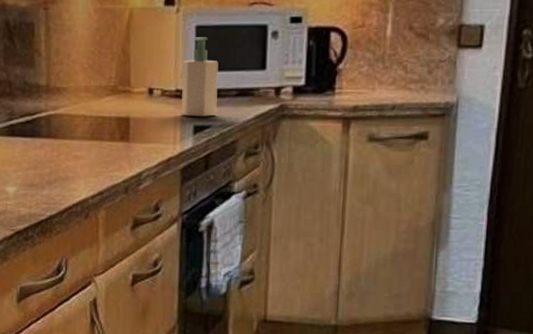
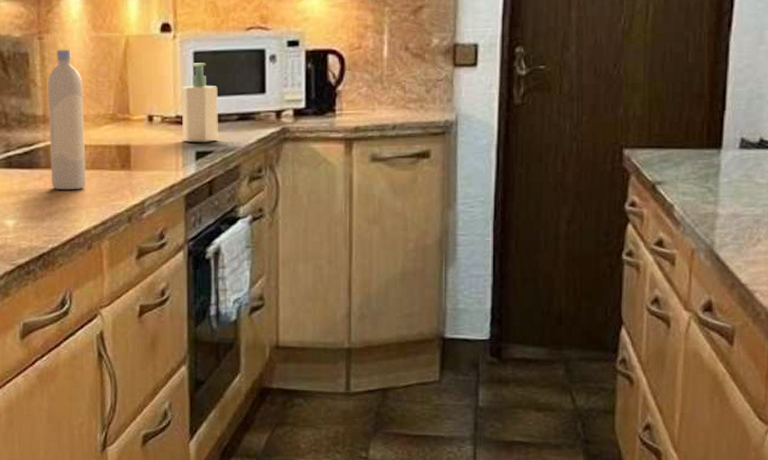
bottle: none [51,20,86,160] -> present [47,49,86,190]

